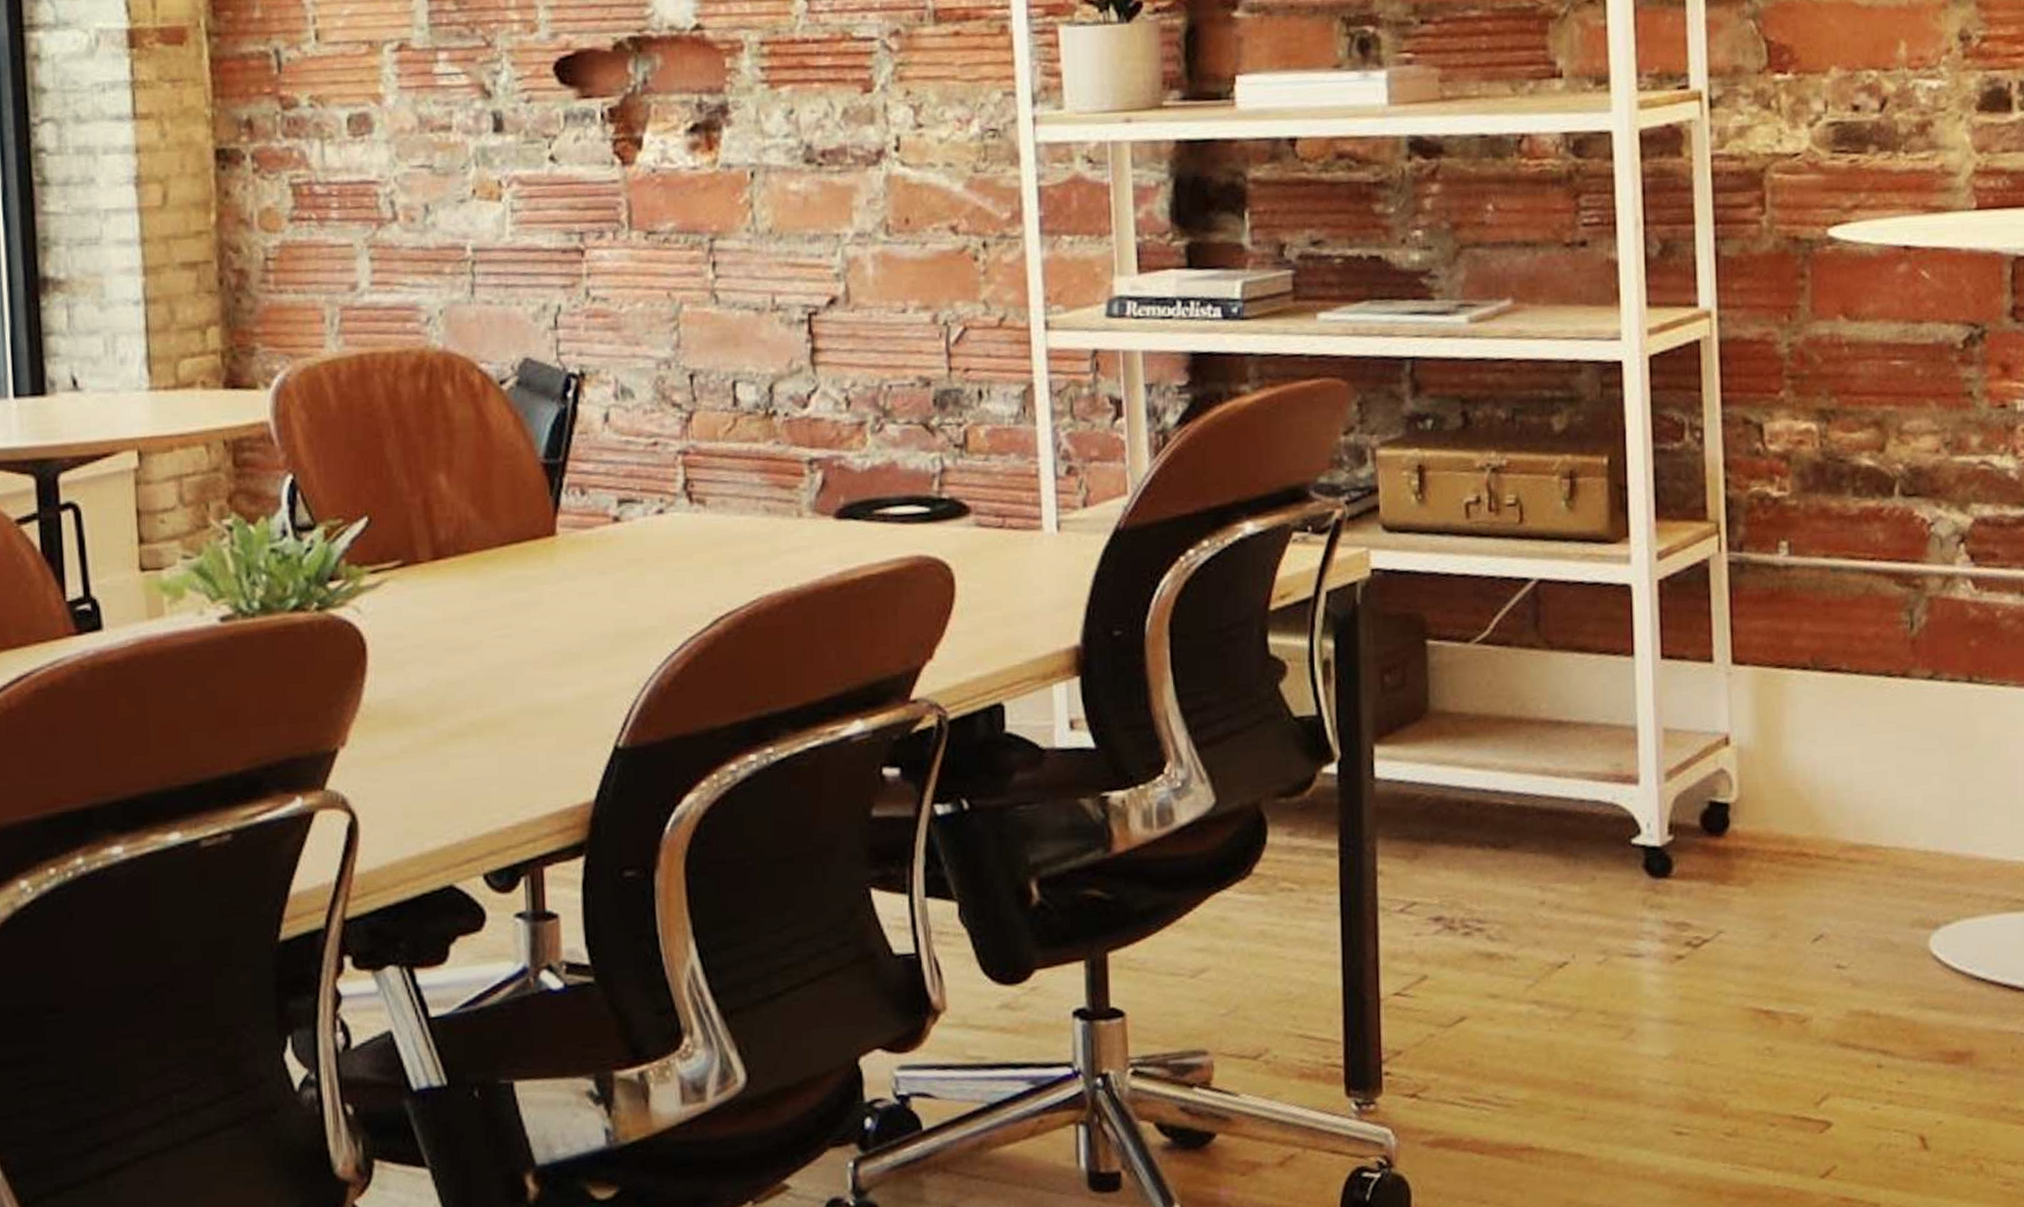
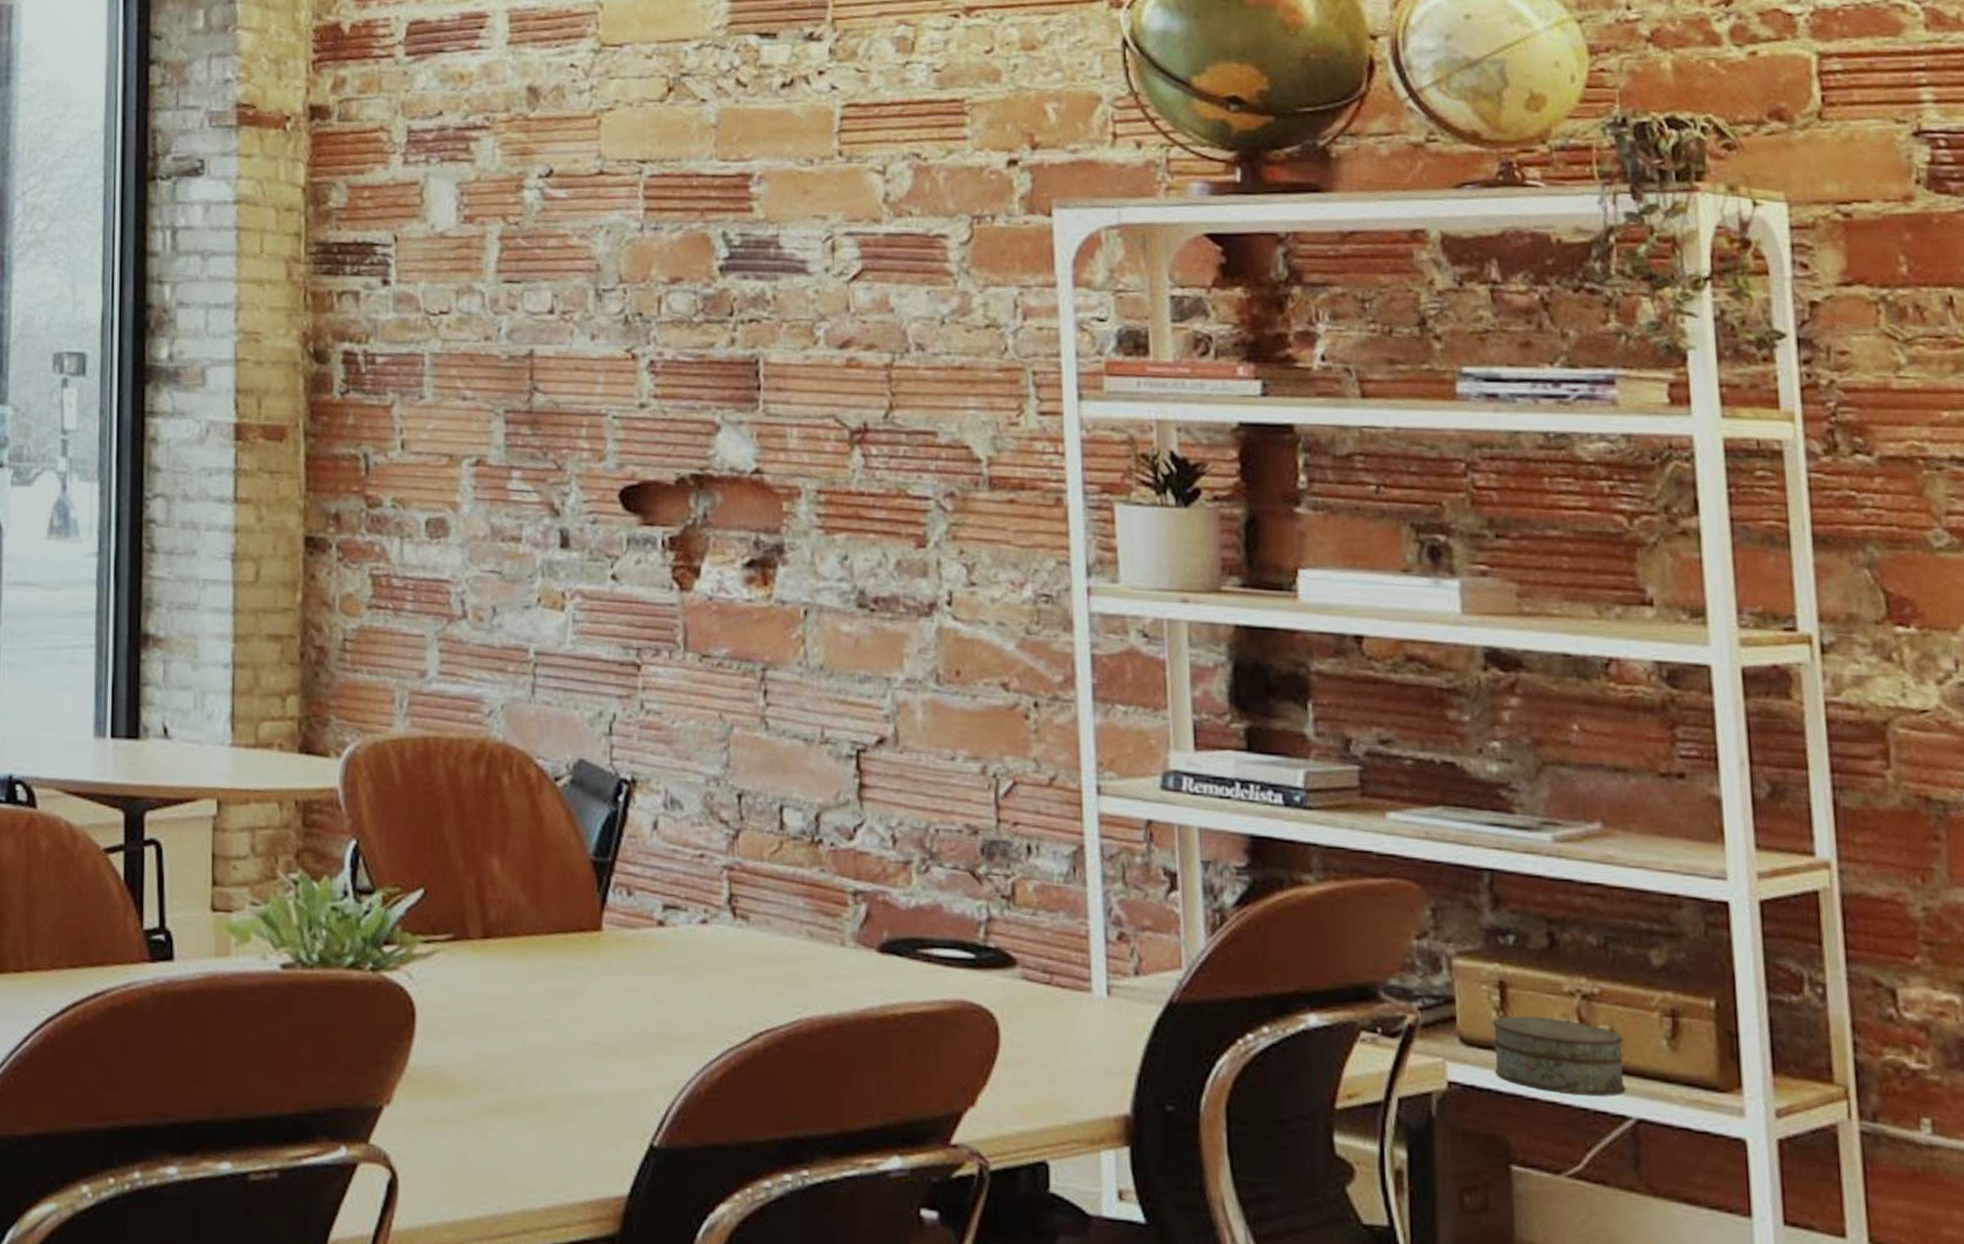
decorative box: none [1411,494,1529,565] -> present [1492,1015,1626,1095]

